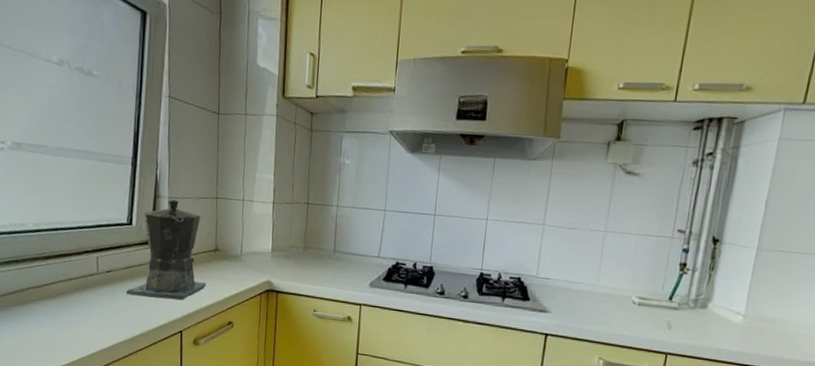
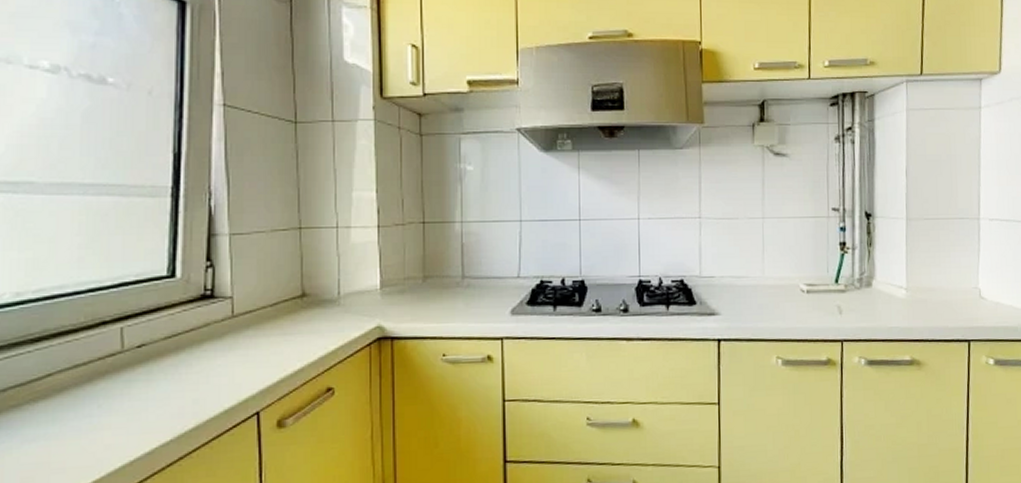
coffee maker: present [126,199,207,300] -> none [169,236,292,375]

